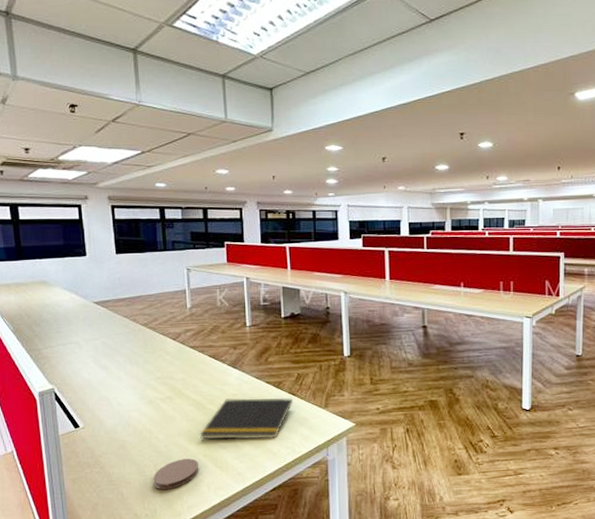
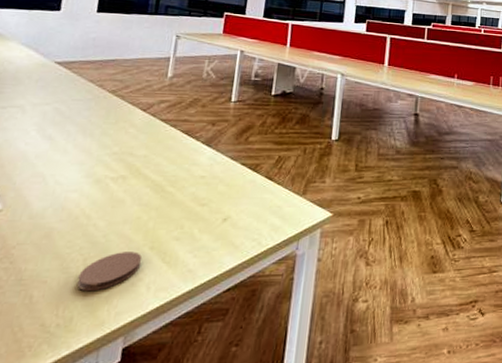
notepad: present [199,397,294,440] -> none [150,181,269,230]

